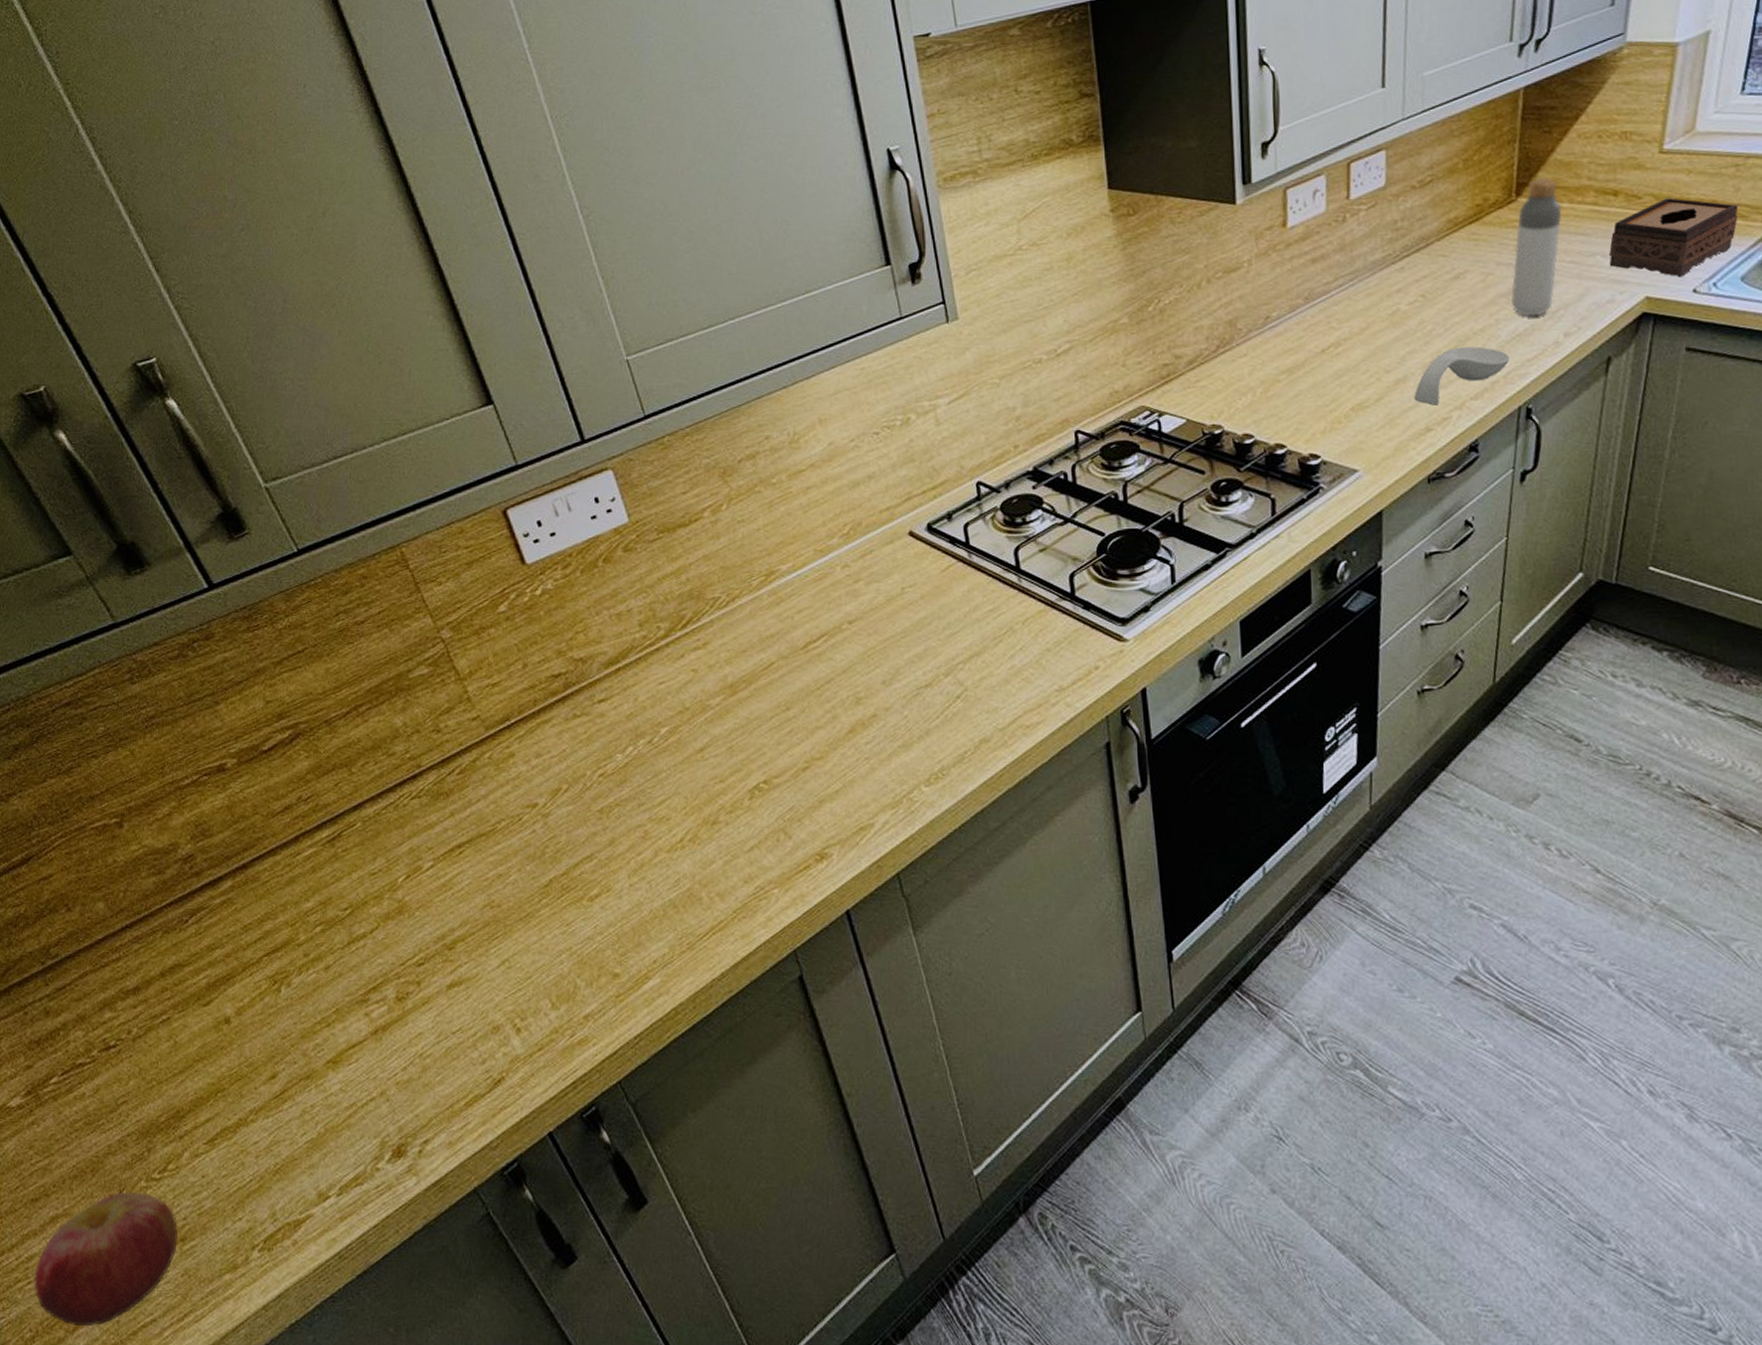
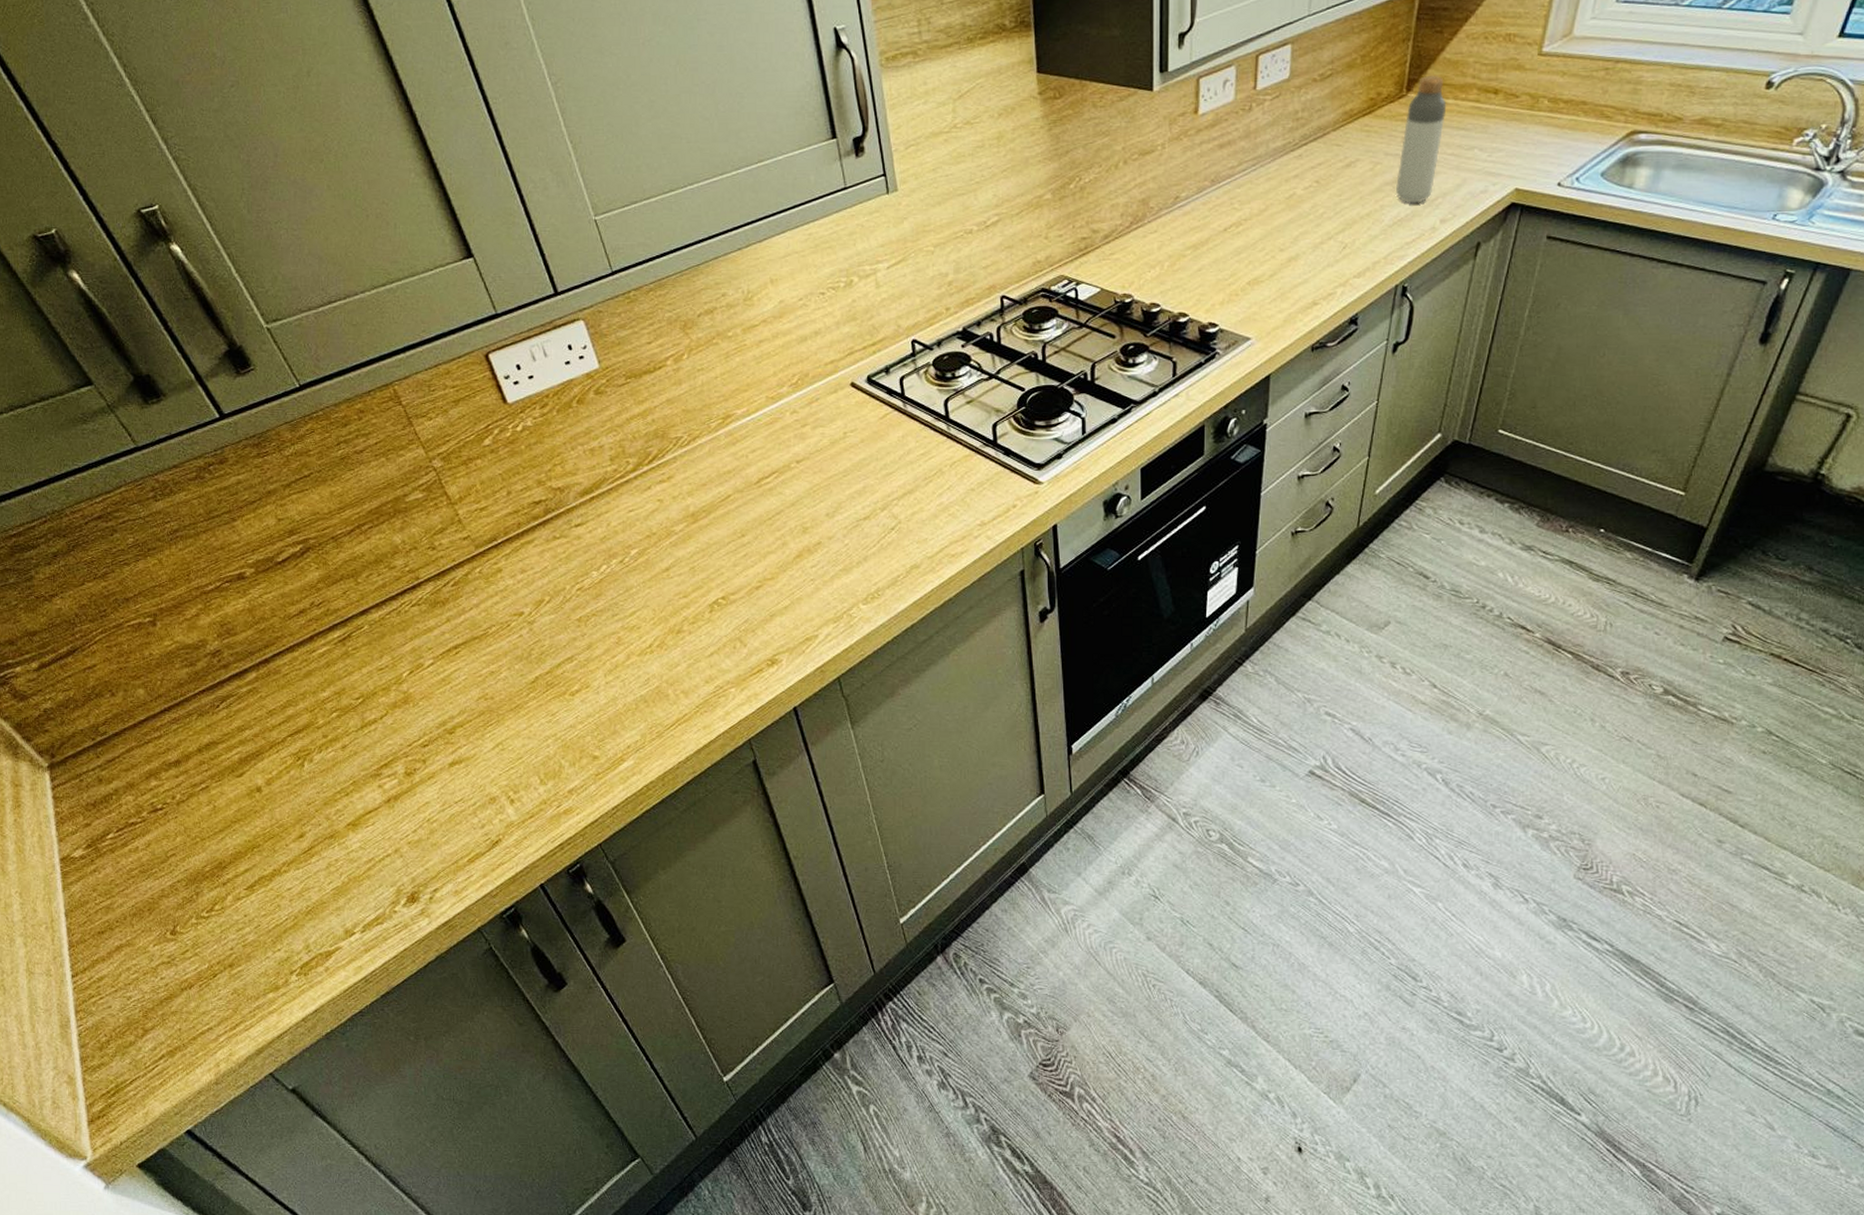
apple: present [34,1192,179,1327] -> none [105,927,227,1033]
spoon rest: present [1414,346,1510,406] -> none [1303,230,1391,282]
tissue box: present [1609,198,1739,277] -> none [1485,97,1605,171]

